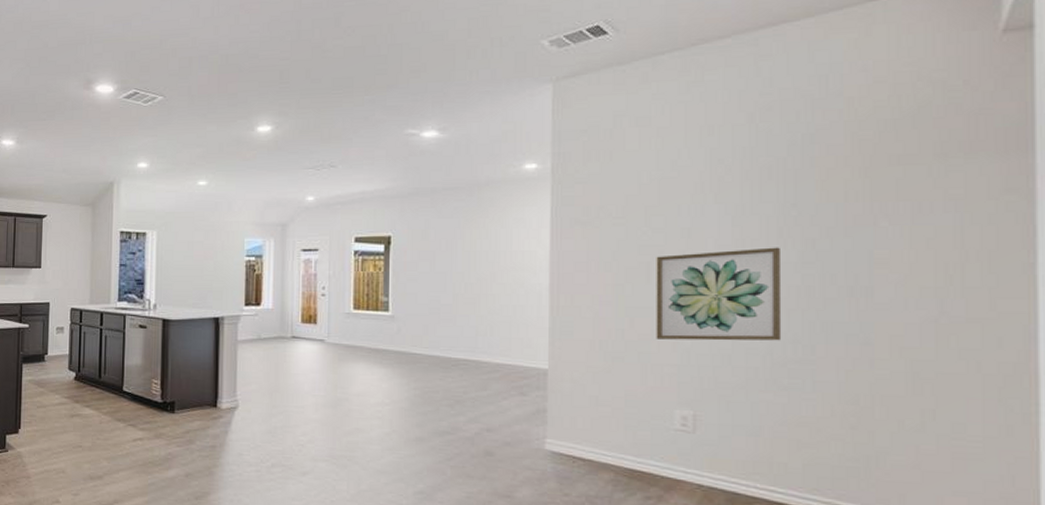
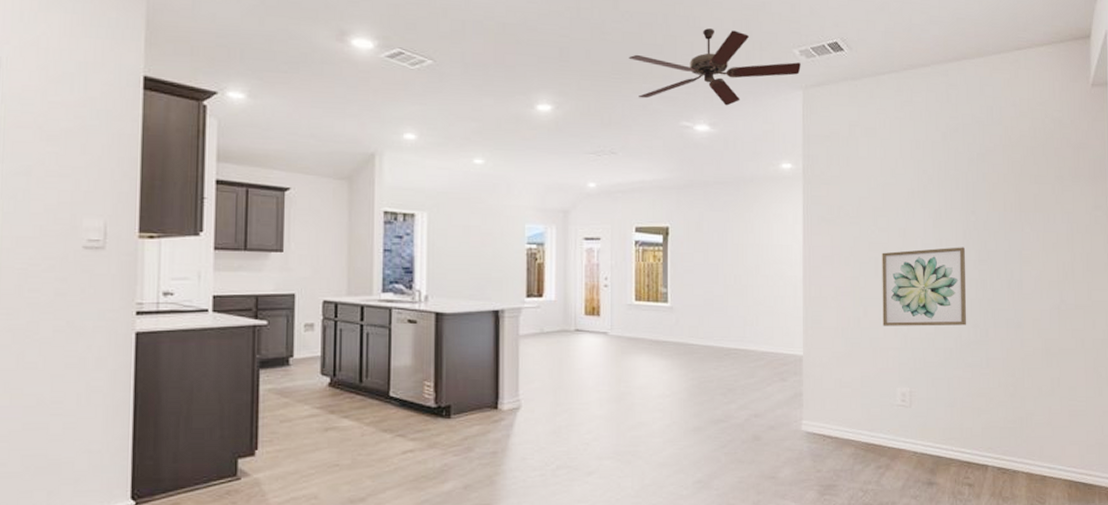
ceiling fan: none [350,29,551,111] -> present [628,28,801,106]

